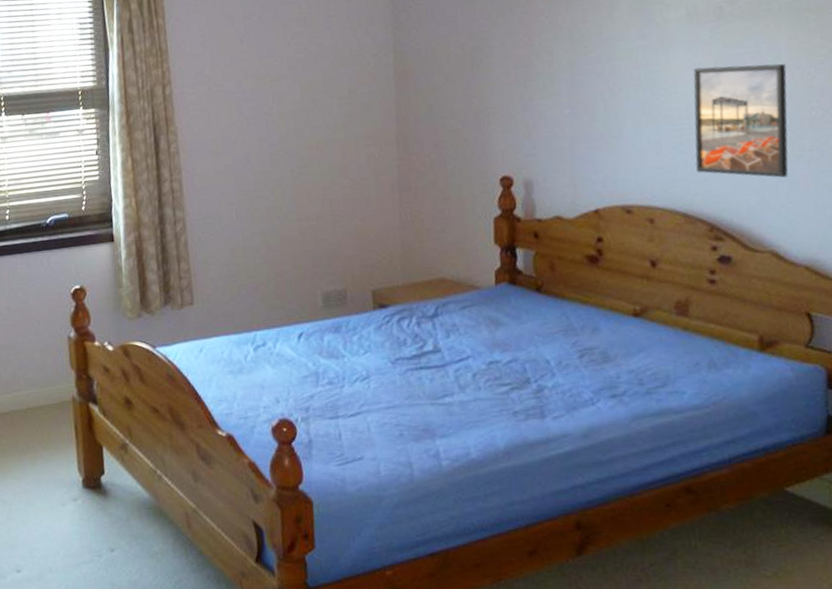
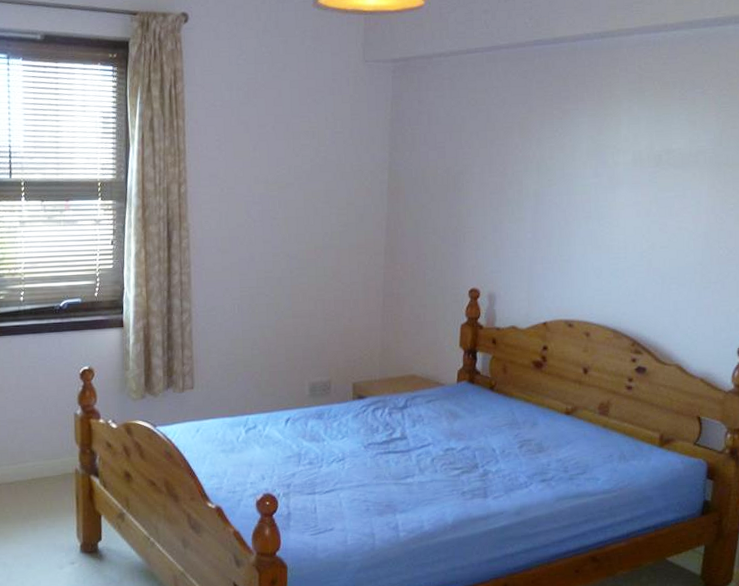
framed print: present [693,64,788,178] -> none [627,206,704,304]

